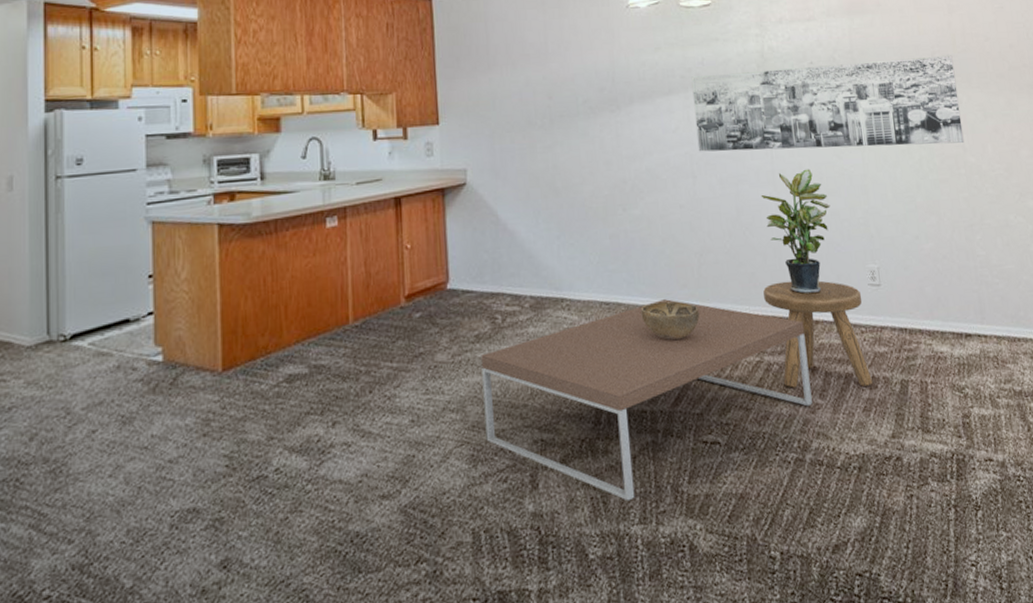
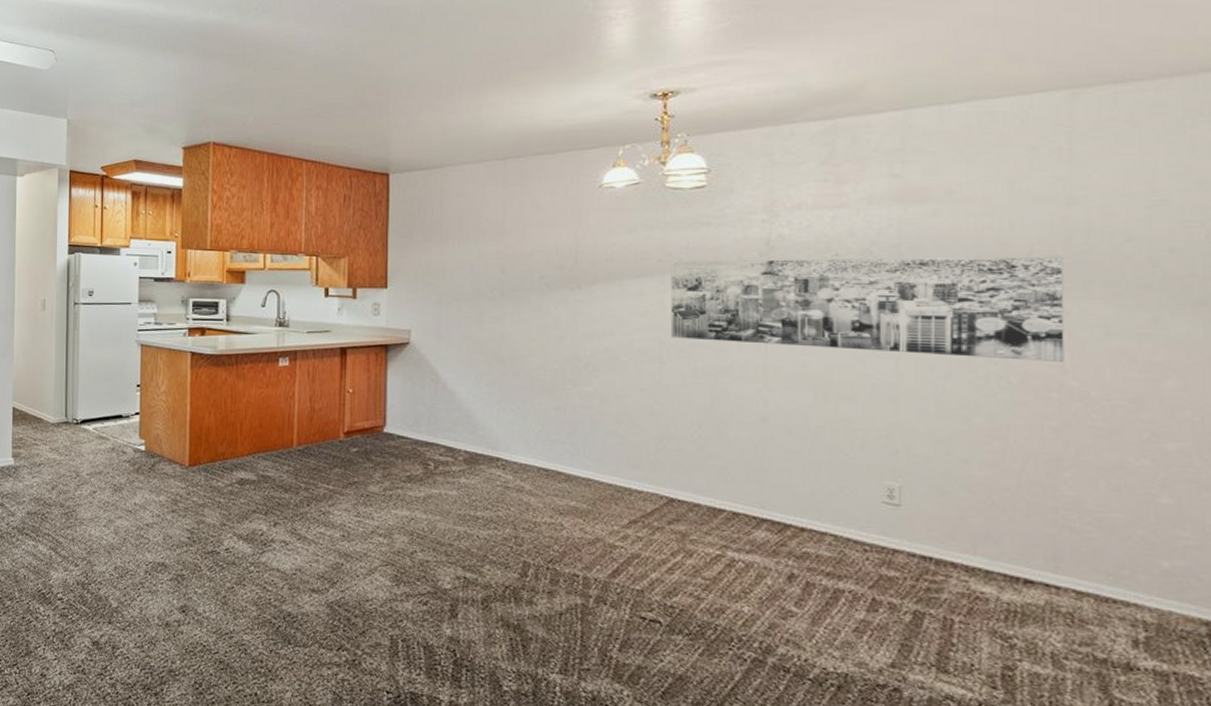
coffee table: present [481,299,813,501] -> none [410,476,784,651]
decorative bowl: present [640,301,699,341] -> none [583,477,651,517]
potted plant: present [761,169,831,295] -> none [745,369,840,500]
stool: present [763,280,872,388] -> none [735,481,871,607]

